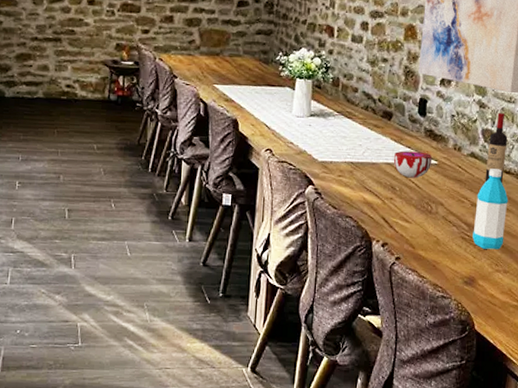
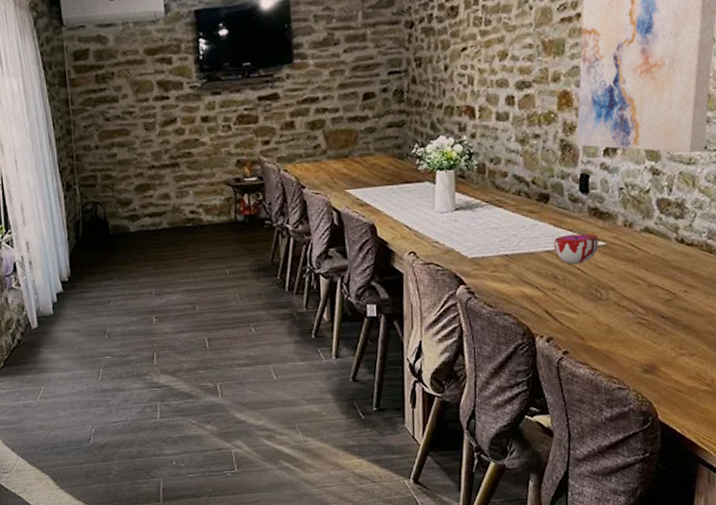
water bottle: present [472,168,508,250] -> none [651,242,692,332]
wine bottle: present [485,113,508,183] -> none [663,178,689,258]

